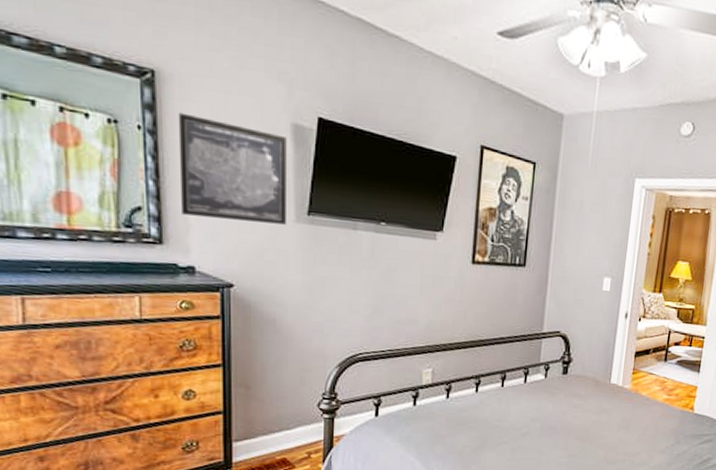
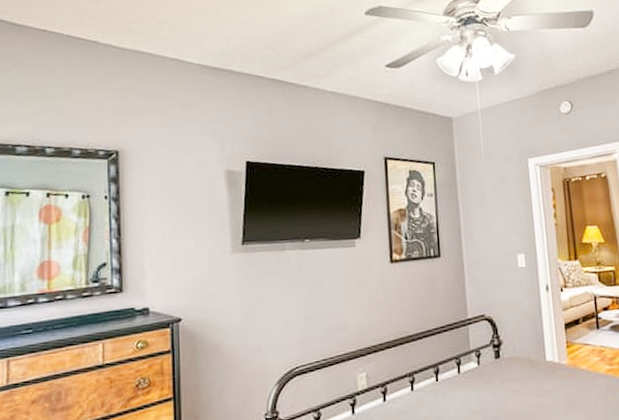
wall art: present [178,112,287,225] -> none [136,179,224,263]

